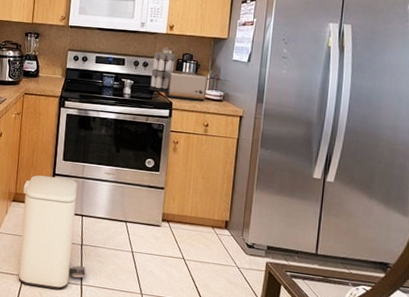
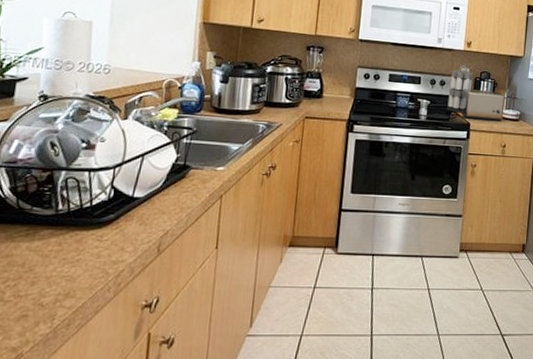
pedal bin: present [18,175,86,291] -> none [295,212,377,346]

